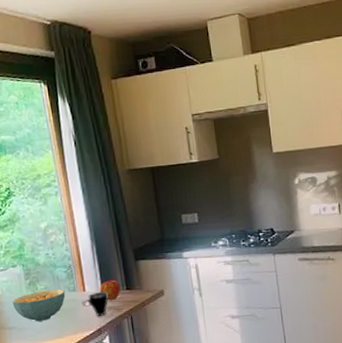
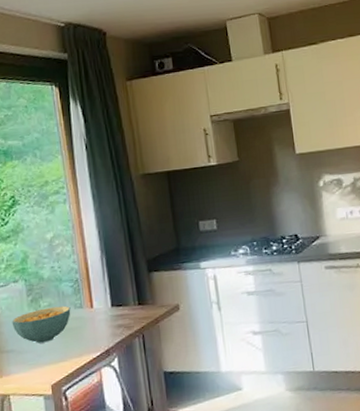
cup: present [82,291,108,316] -> none [89,307,118,336]
apple: present [100,280,121,301] -> none [109,294,132,318]

